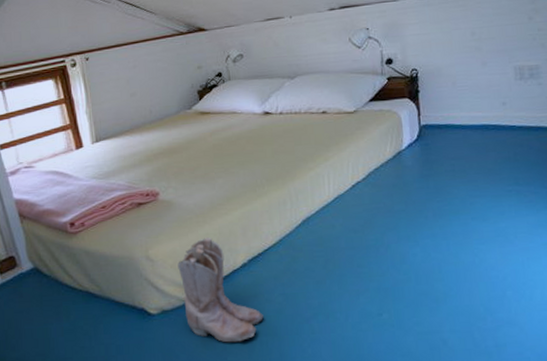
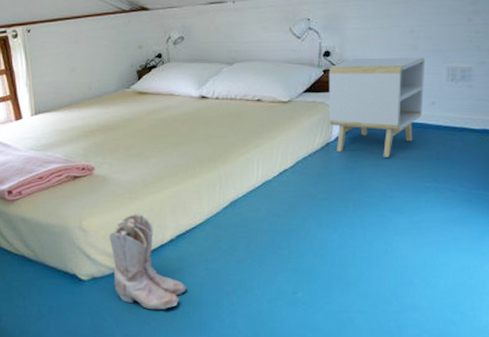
side table: none [393,58,494,163] -> present [328,57,424,157]

